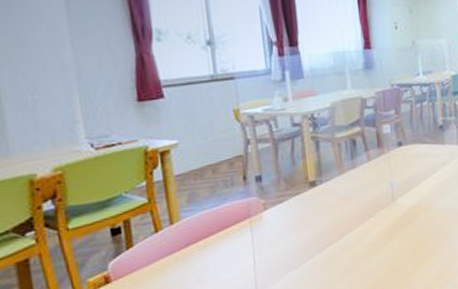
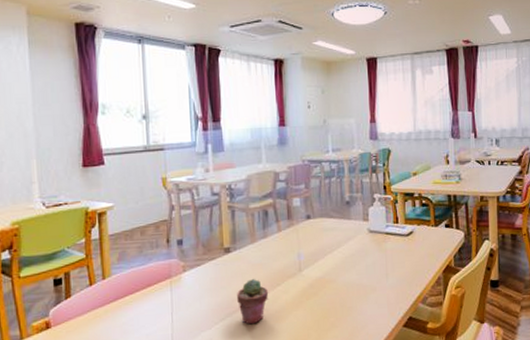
potted succulent: none [326,211,361,260] -> present [237,278,269,325]

